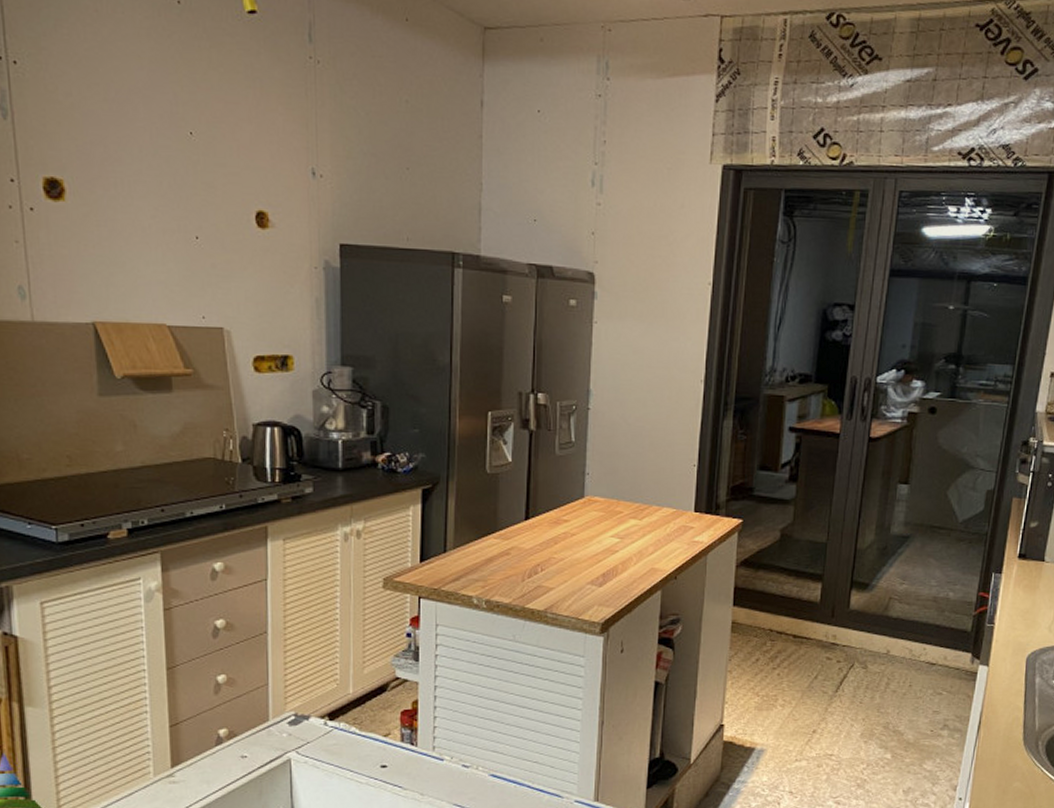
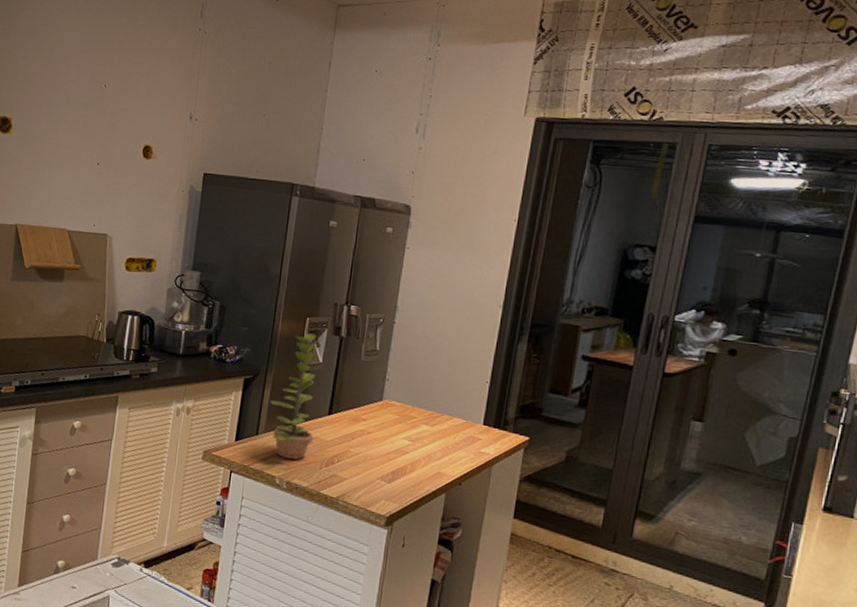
plant: none [456,430,511,574] -> present [270,333,317,460]

